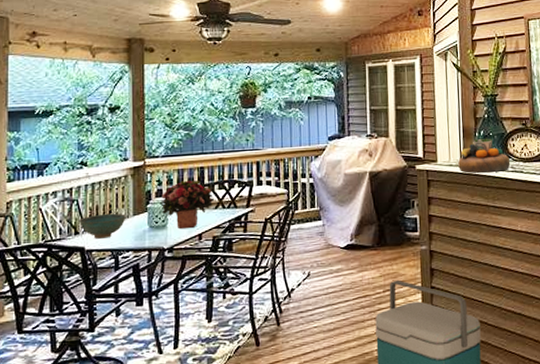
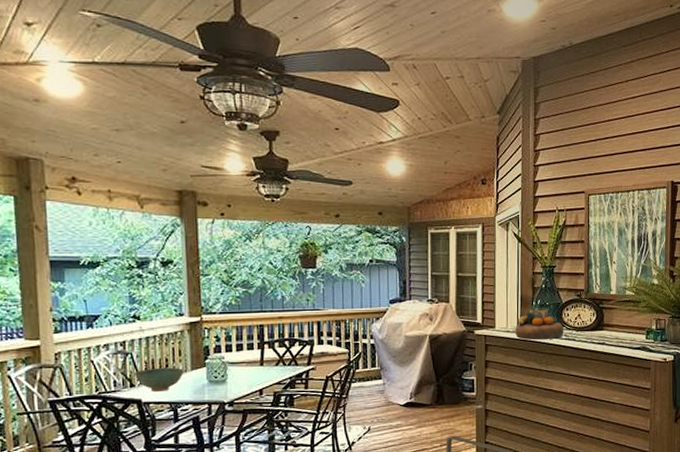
bouquet: present [159,180,215,228] -> none [218,337,275,384]

